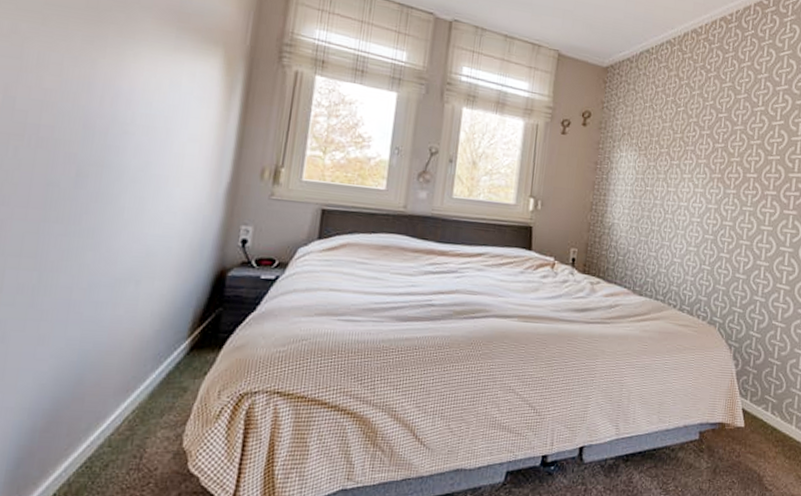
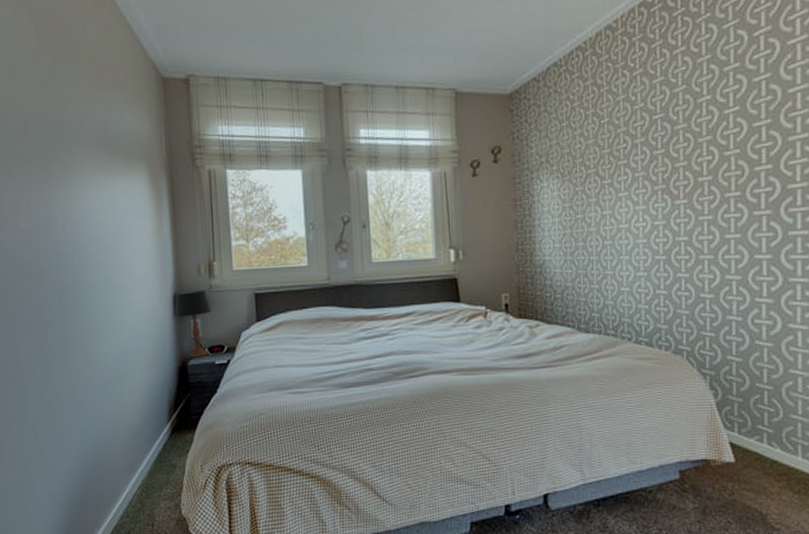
table lamp: none [223,193,269,270] -> present [174,290,212,359]

